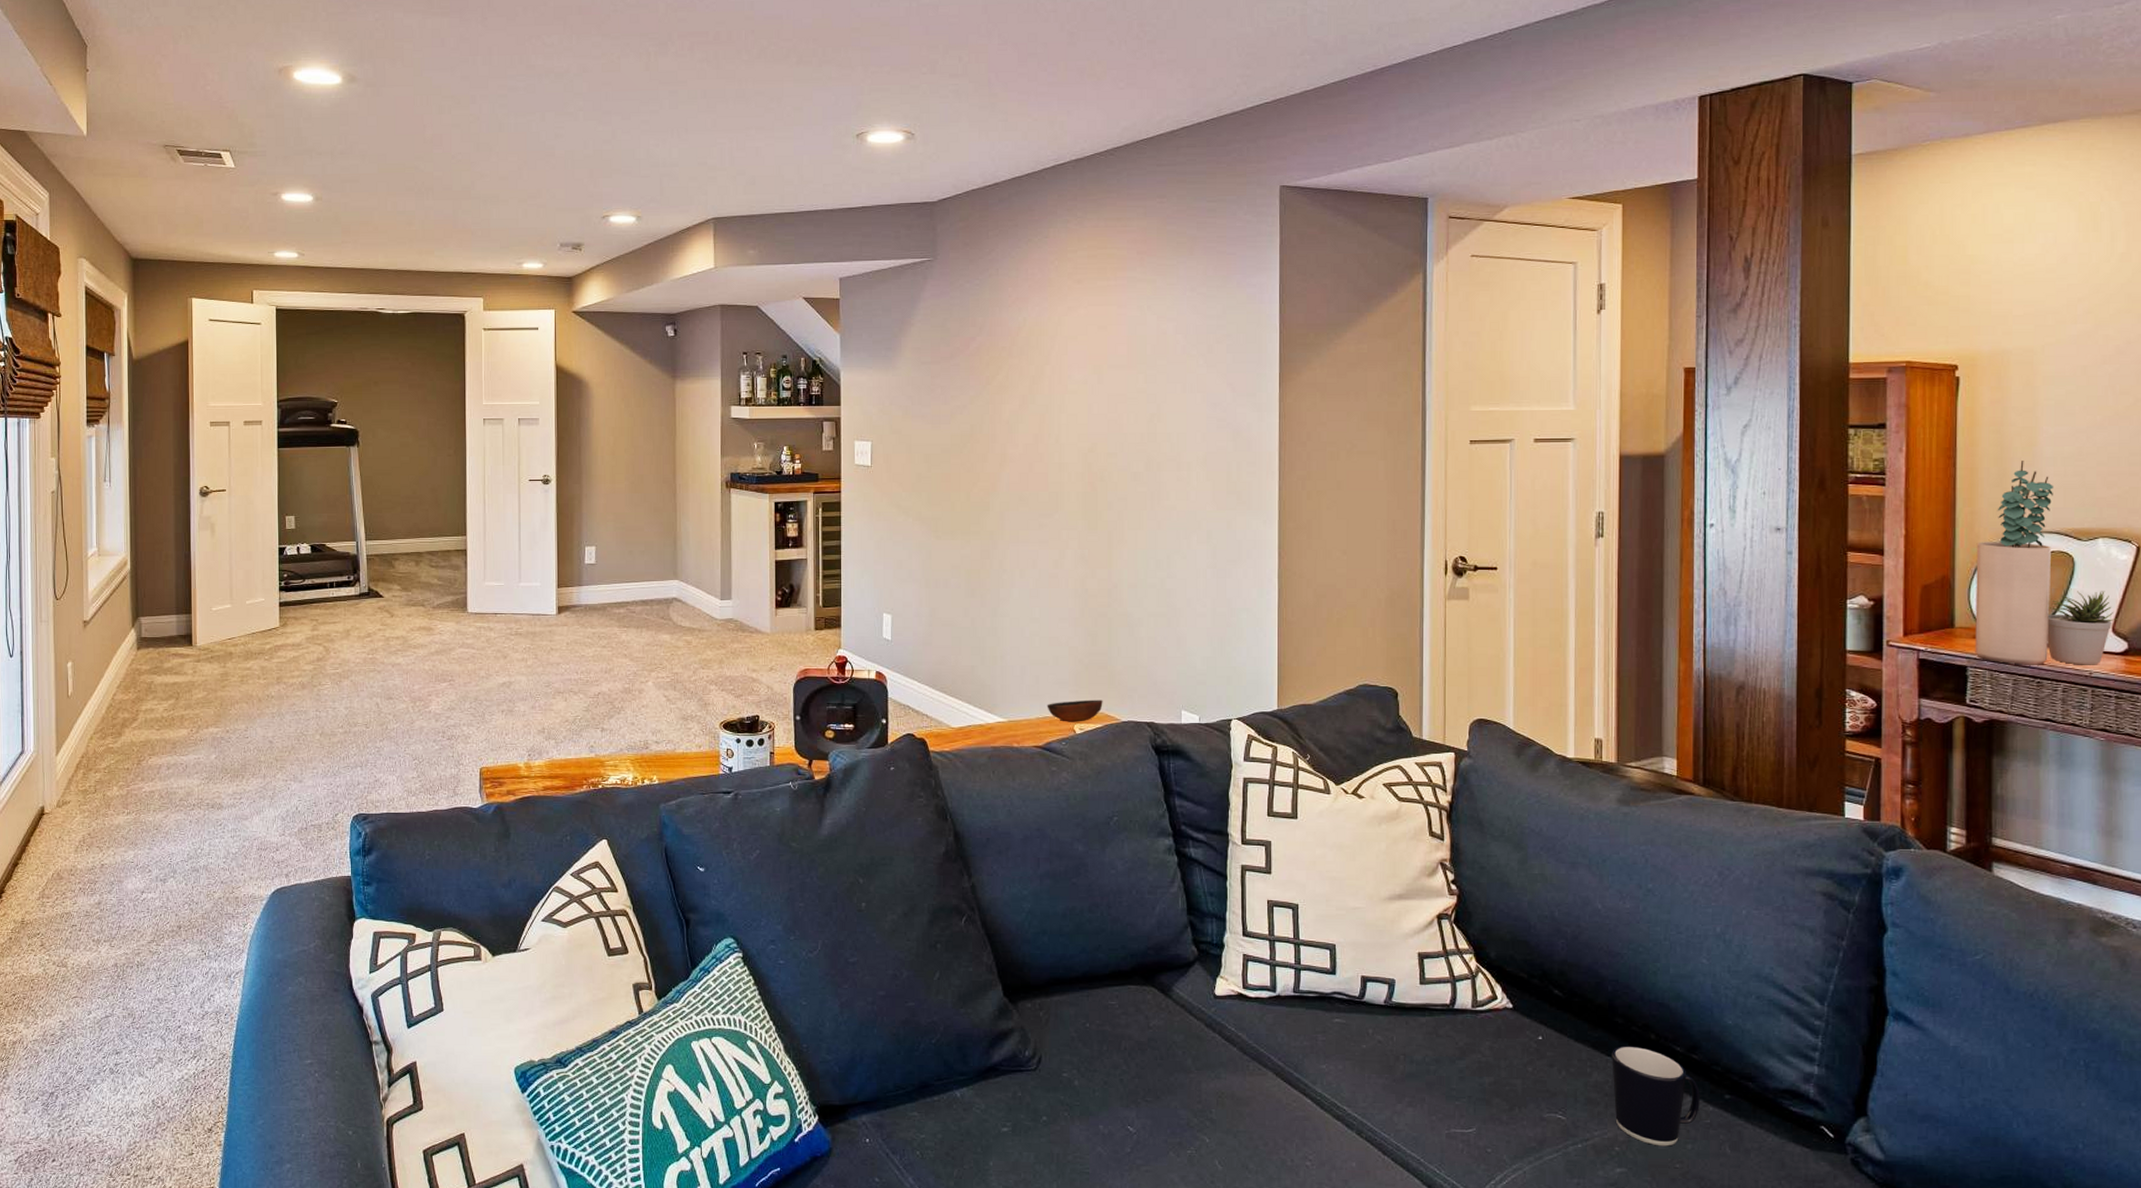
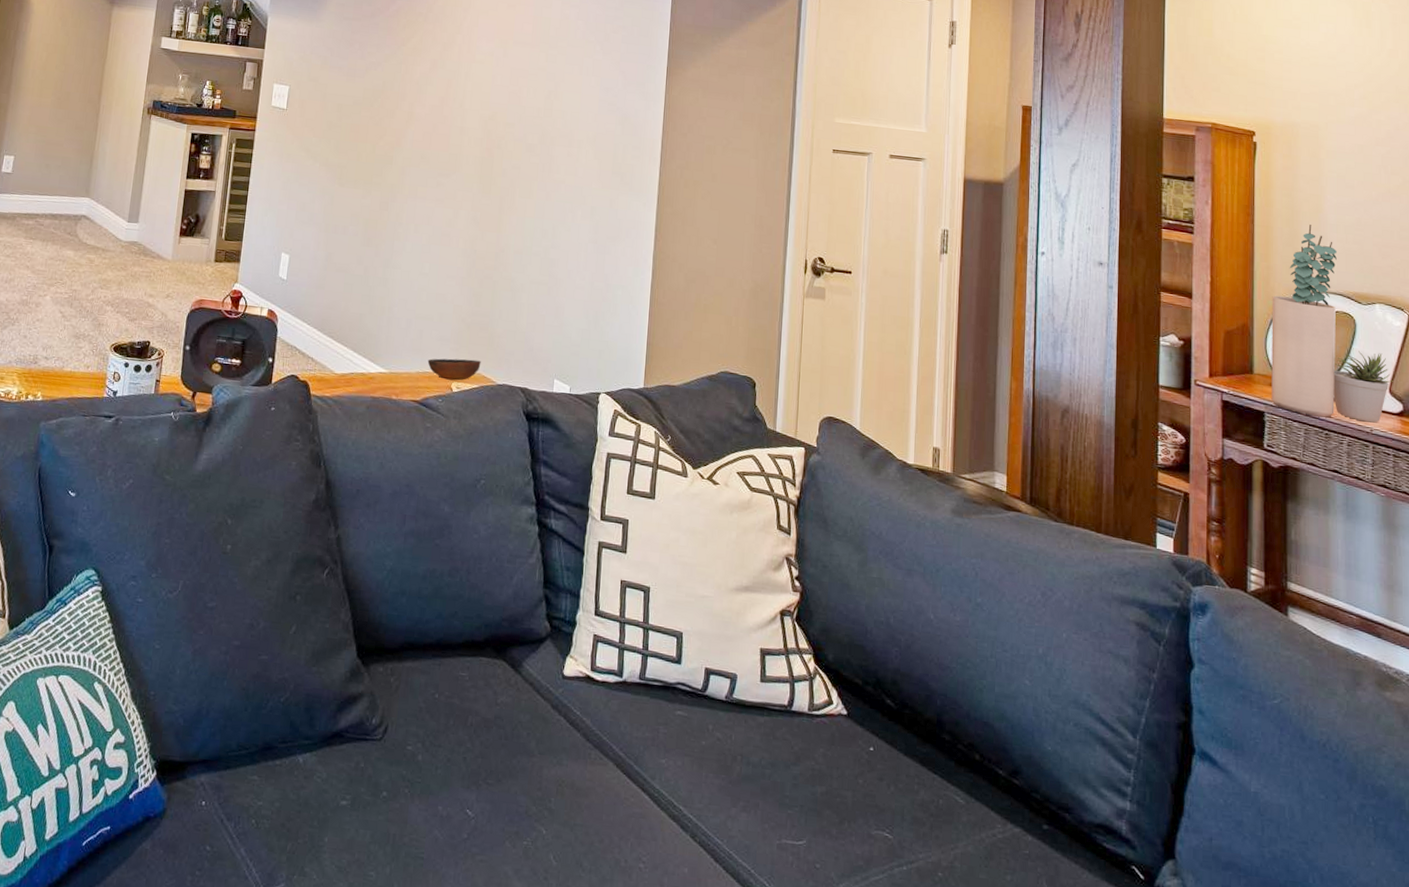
mug: present [1612,1046,1700,1147] -> none [938,764,1020,876]

